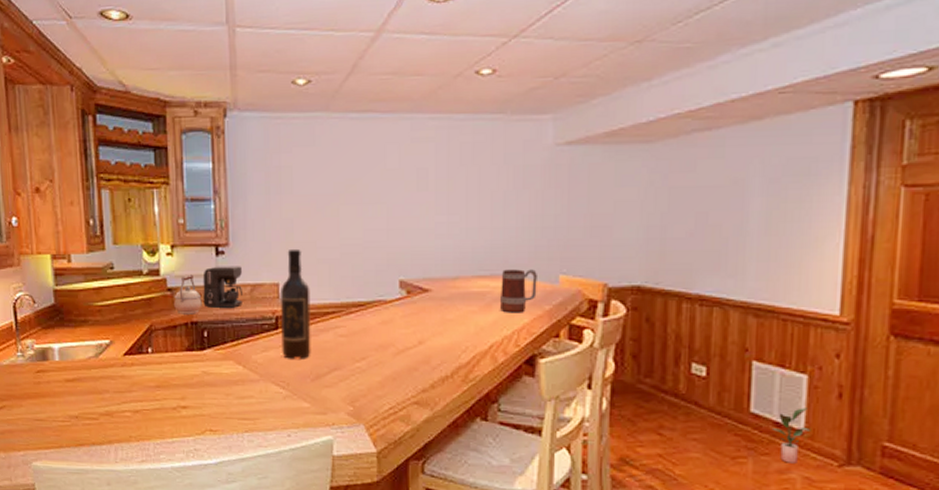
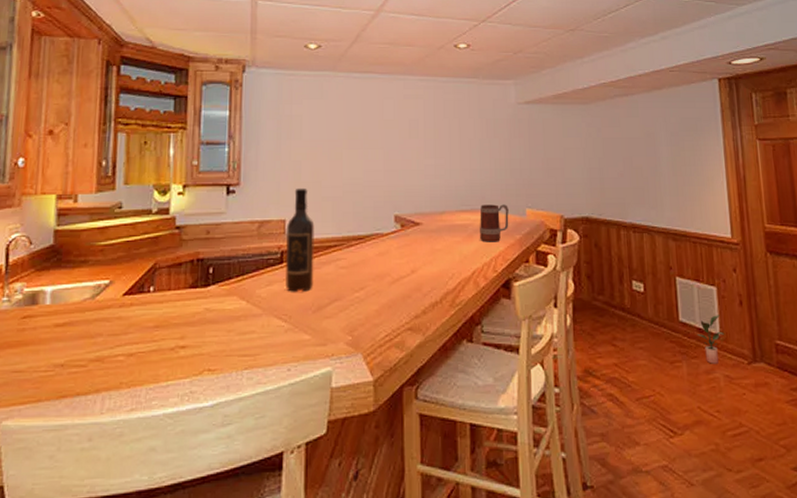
kettle: present [173,274,202,315] -> none [180,213,210,252]
coffee maker: present [203,266,244,308] -> none [211,204,251,245]

